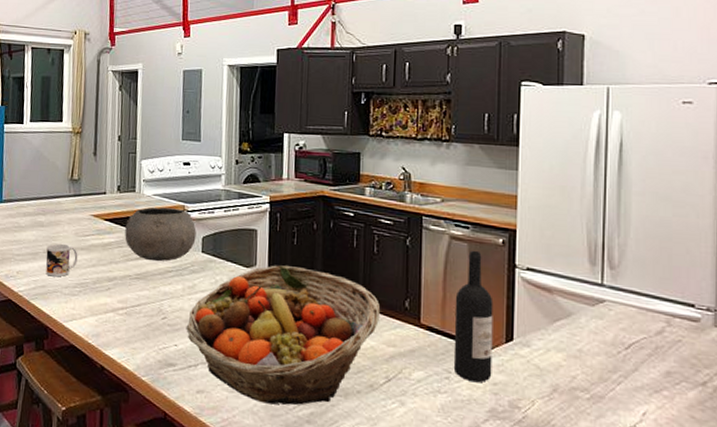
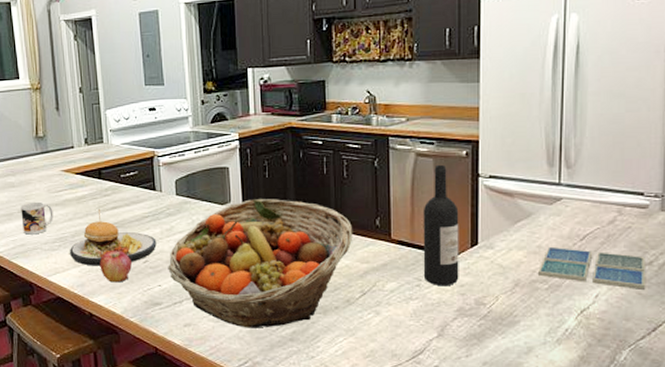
plate: none [89,258,177,317] -> present [70,209,157,266]
apple: none [117,302,150,337] -> present [99,251,132,283]
bowl: present [125,207,197,262] -> none [97,155,169,209]
drink coaster: none [579,351,698,413] -> present [538,246,645,289]

